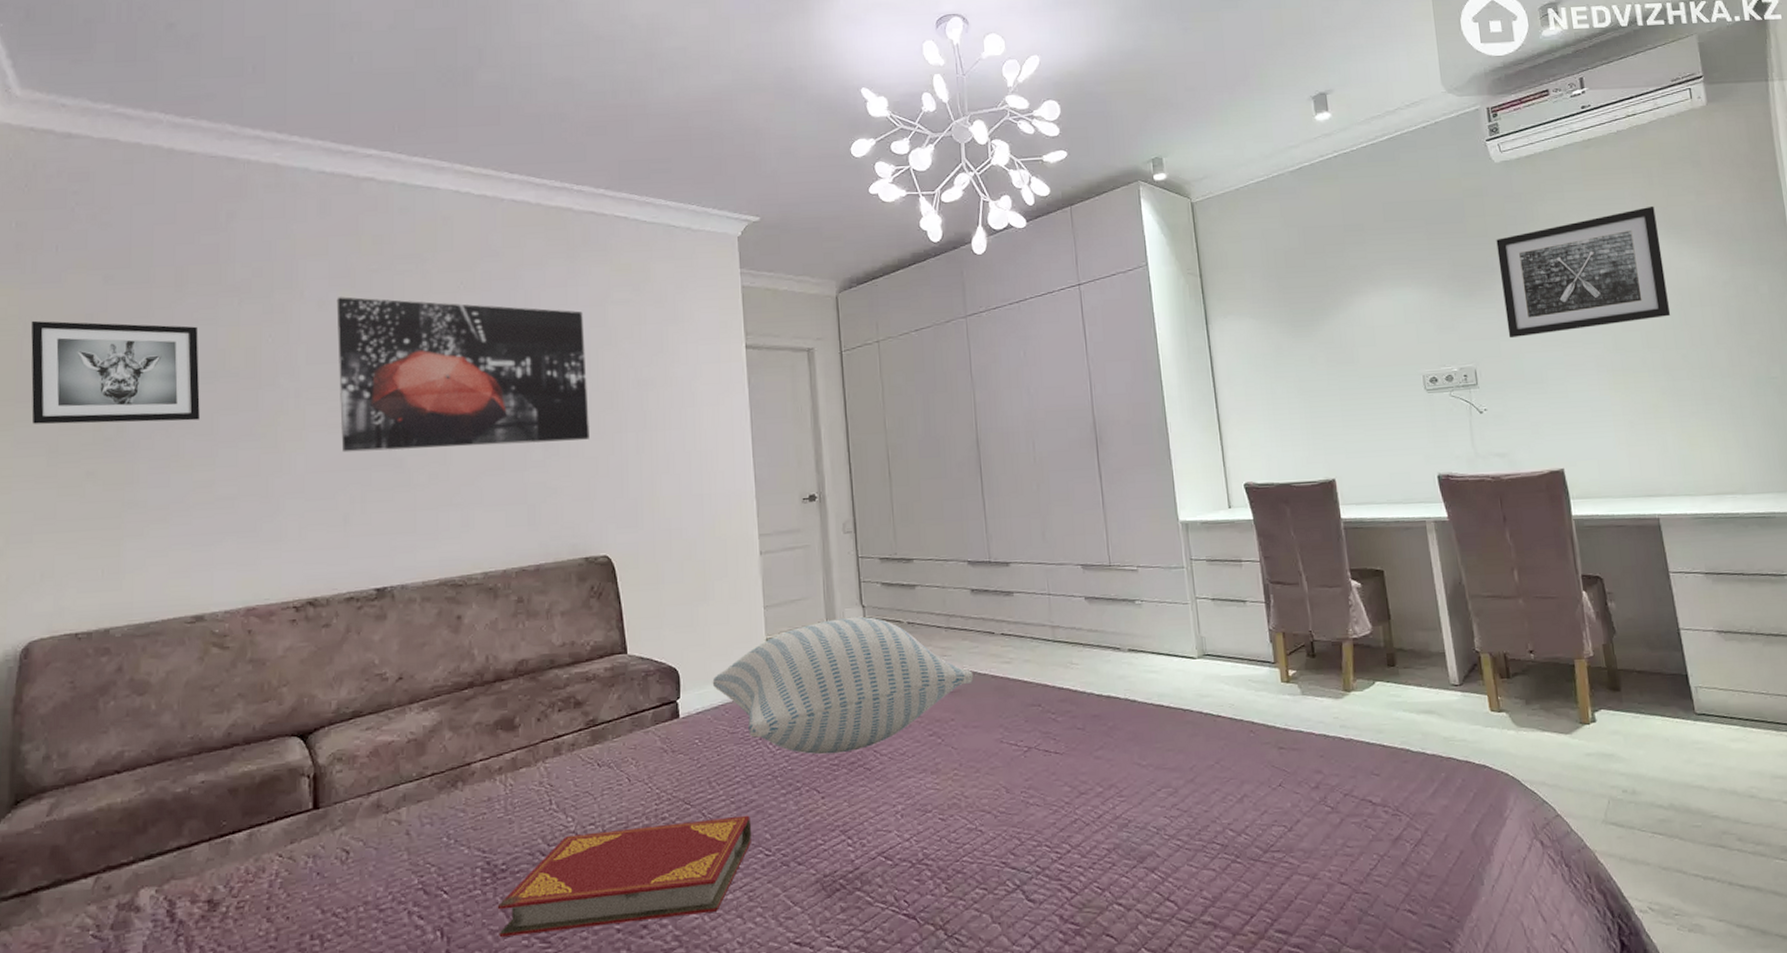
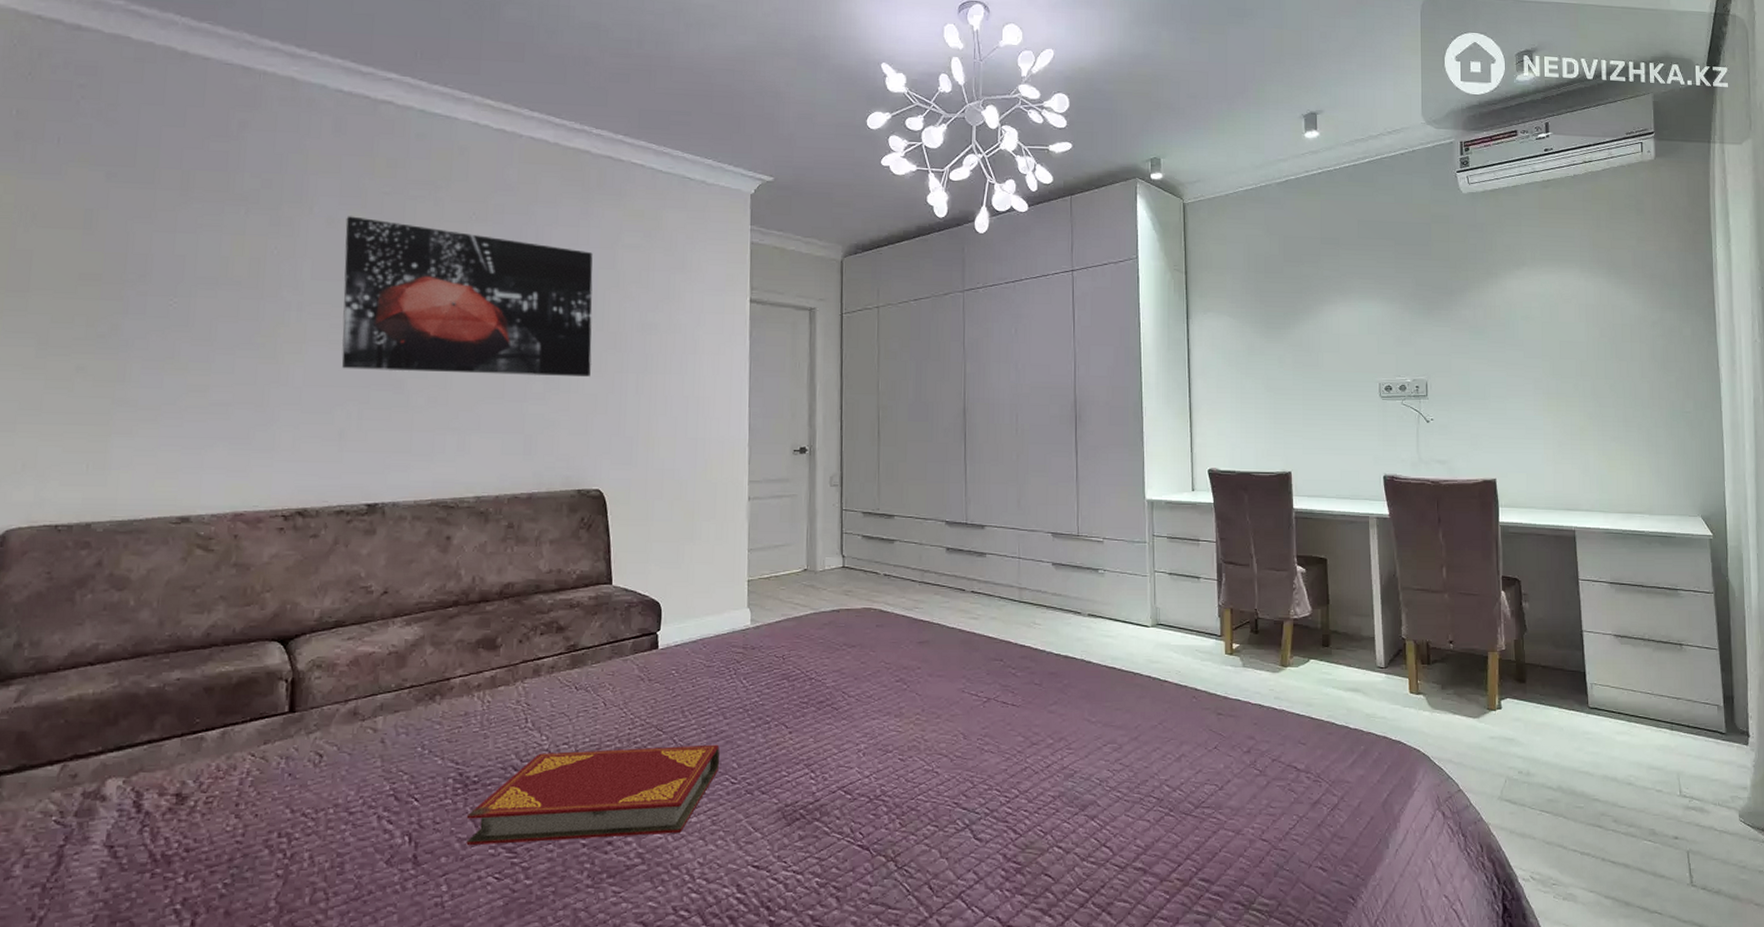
wall art: present [30,320,200,425] -> none [22,210,202,325]
pillow: present [712,616,974,755] -> none [692,565,942,692]
wall art: present [1496,205,1671,337] -> none [1457,246,1604,356]

